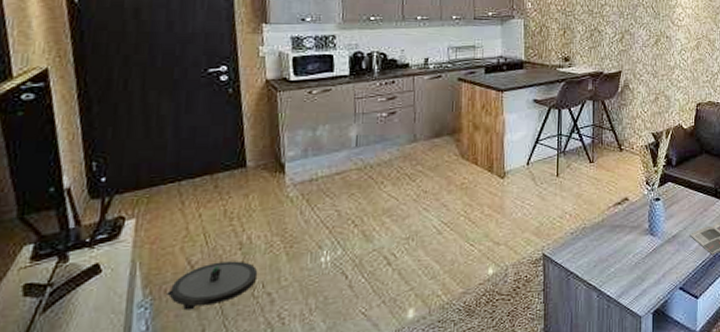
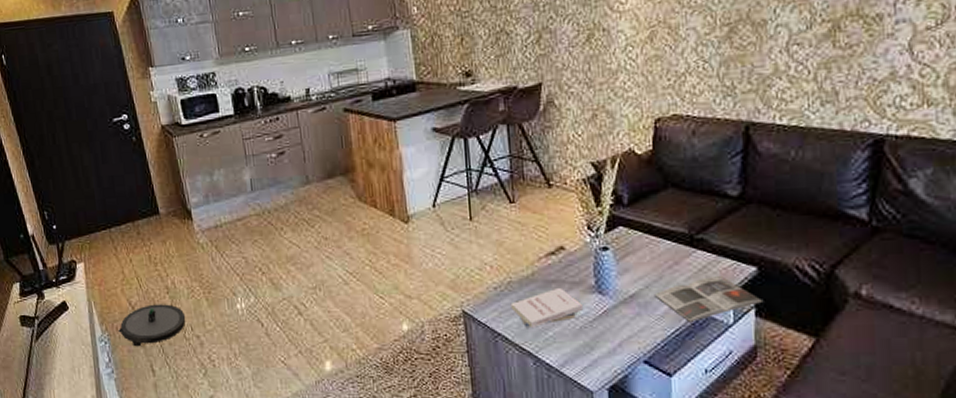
books: none [583,231,639,265] -> present [510,287,584,327]

